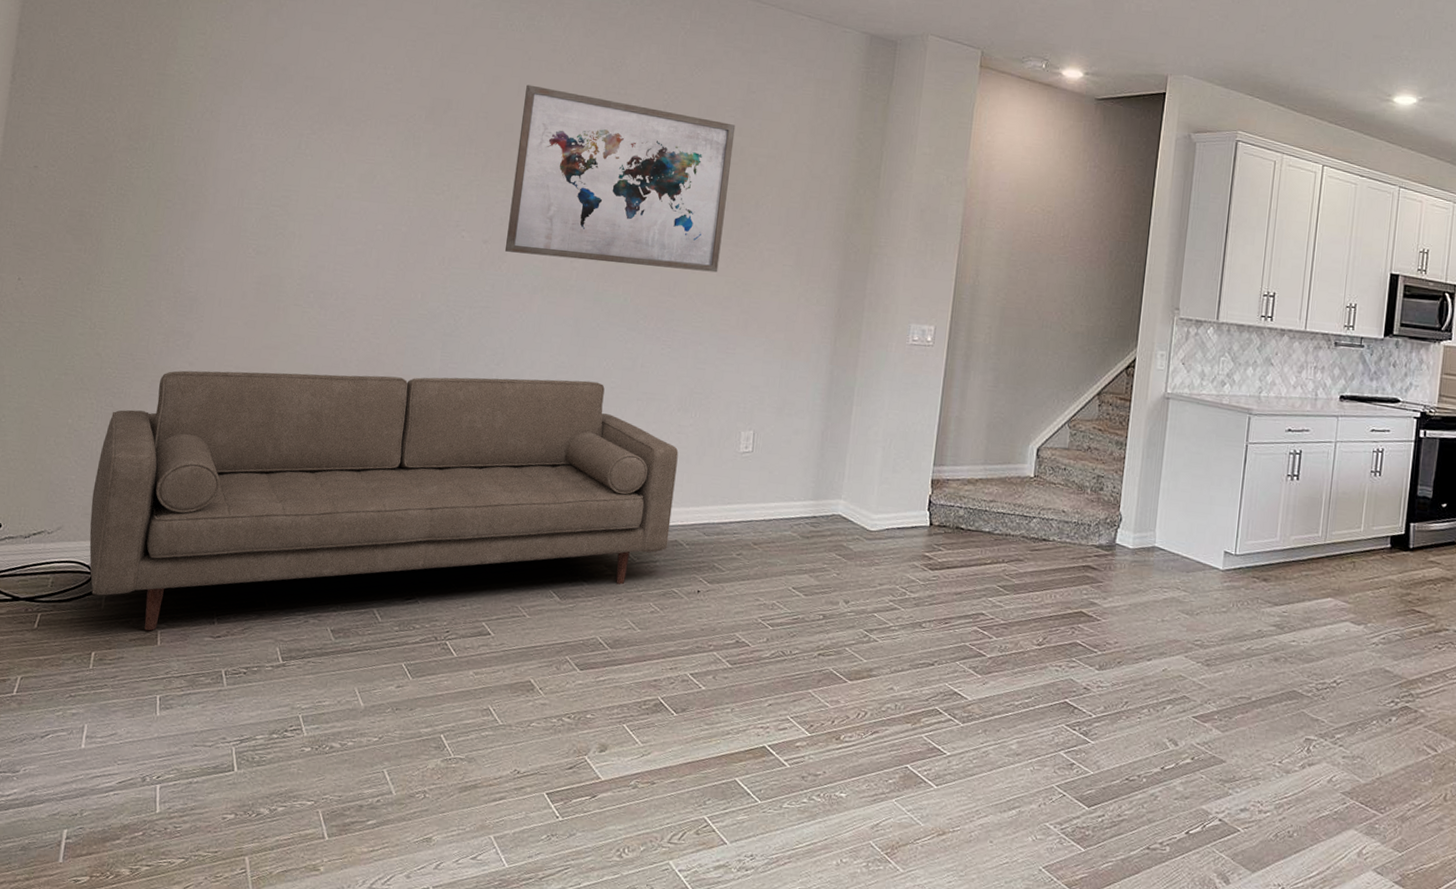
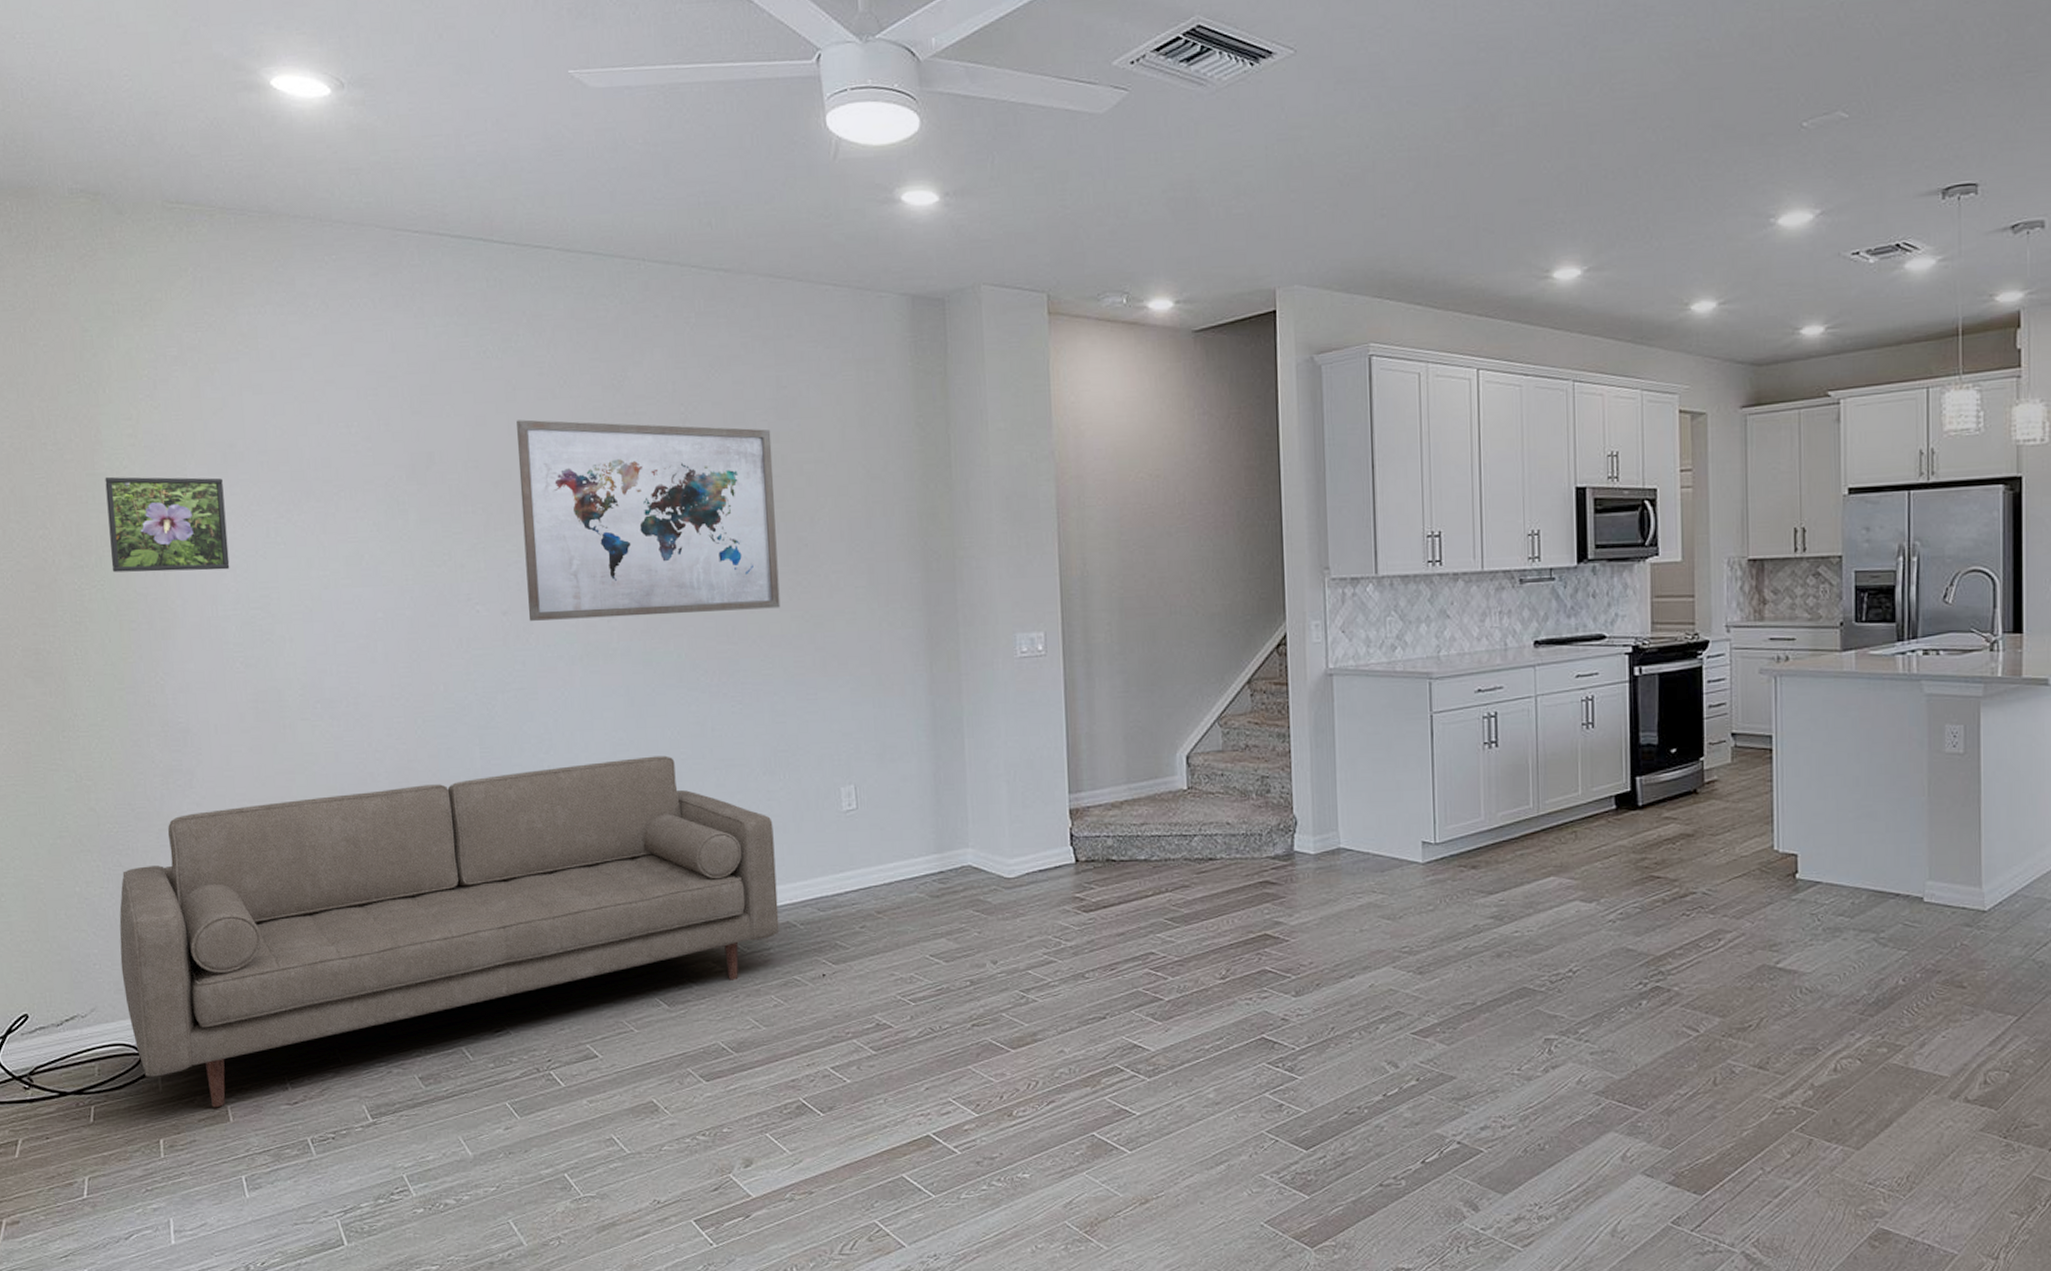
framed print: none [161,78,271,170] -> present [105,476,230,573]

